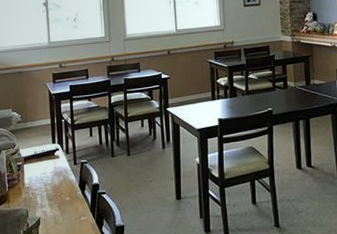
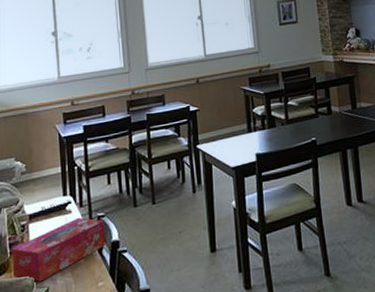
tissue box: none [10,162,87,213] -> present [12,217,105,282]

